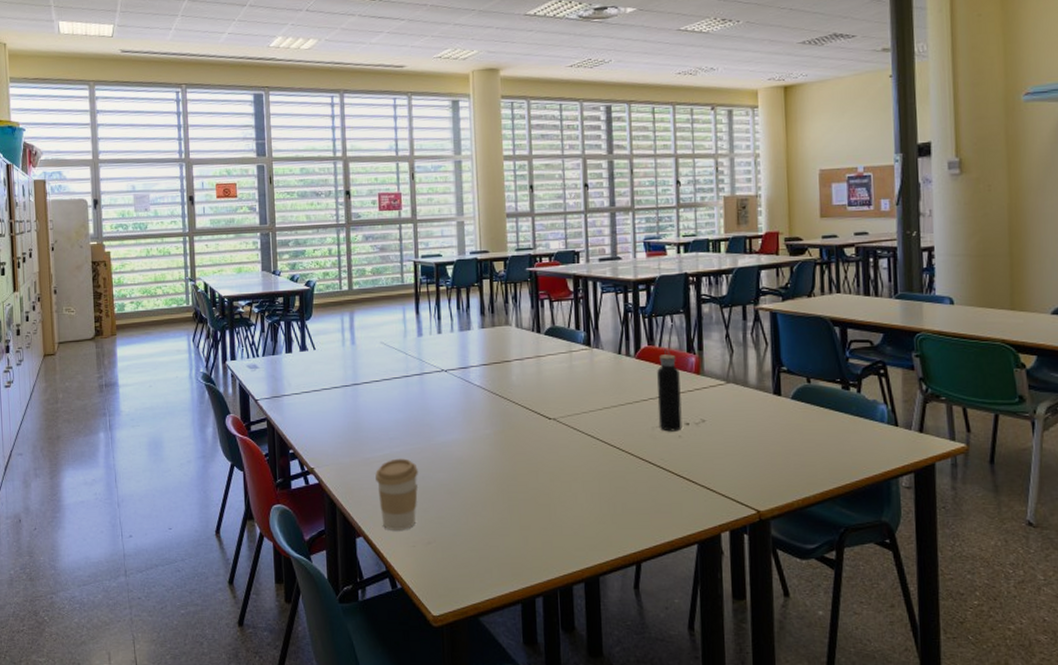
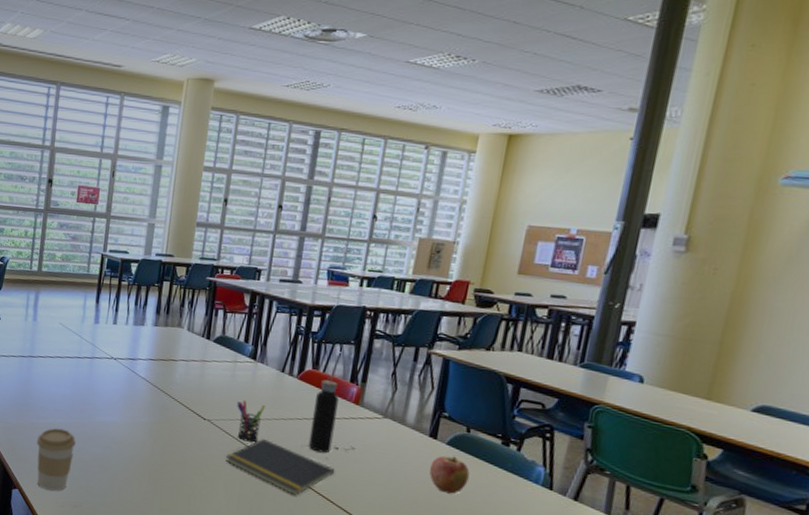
notepad: none [579,427,691,483] -> present [226,438,335,496]
pen holder: none [580,390,609,435] -> present [237,400,265,443]
apple: none [780,409,819,450] -> present [429,455,470,494]

